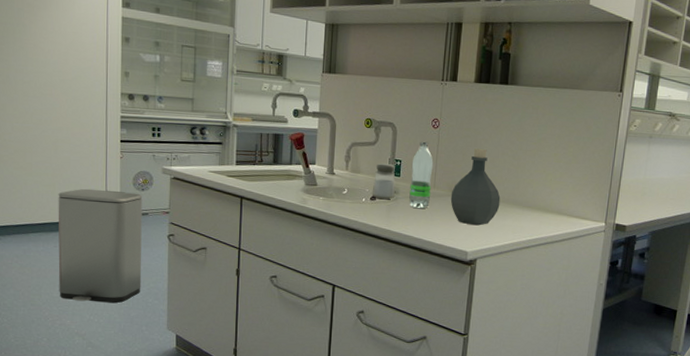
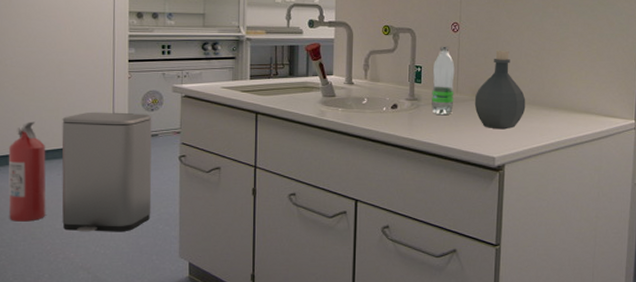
fire extinguisher: none [8,195,44,289] -> present [8,121,46,222]
salt shaker: present [371,163,396,199] -> none [392,70,417,107]

